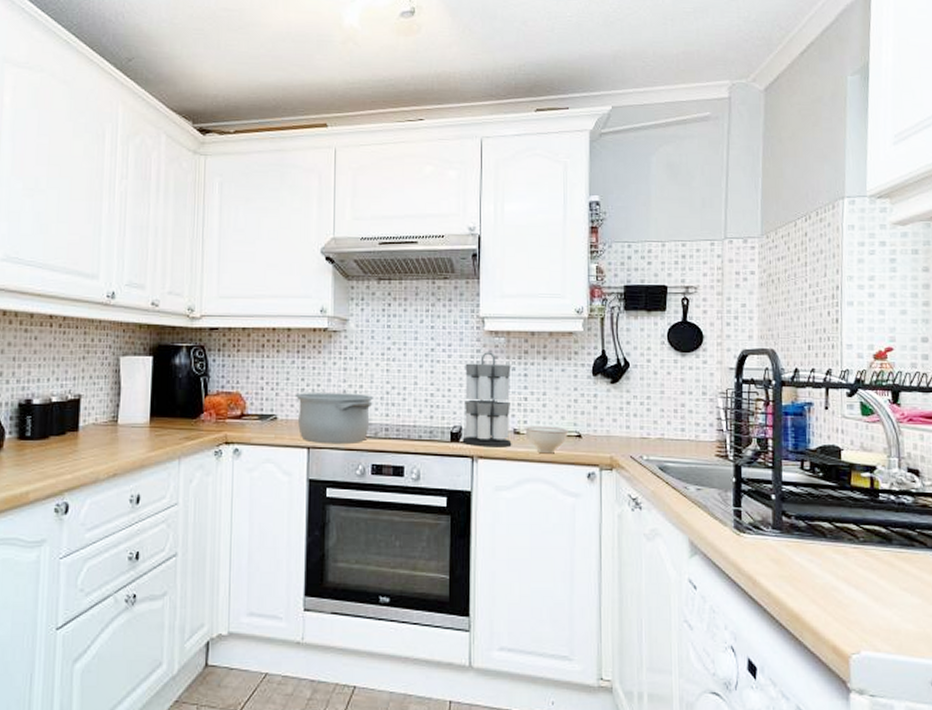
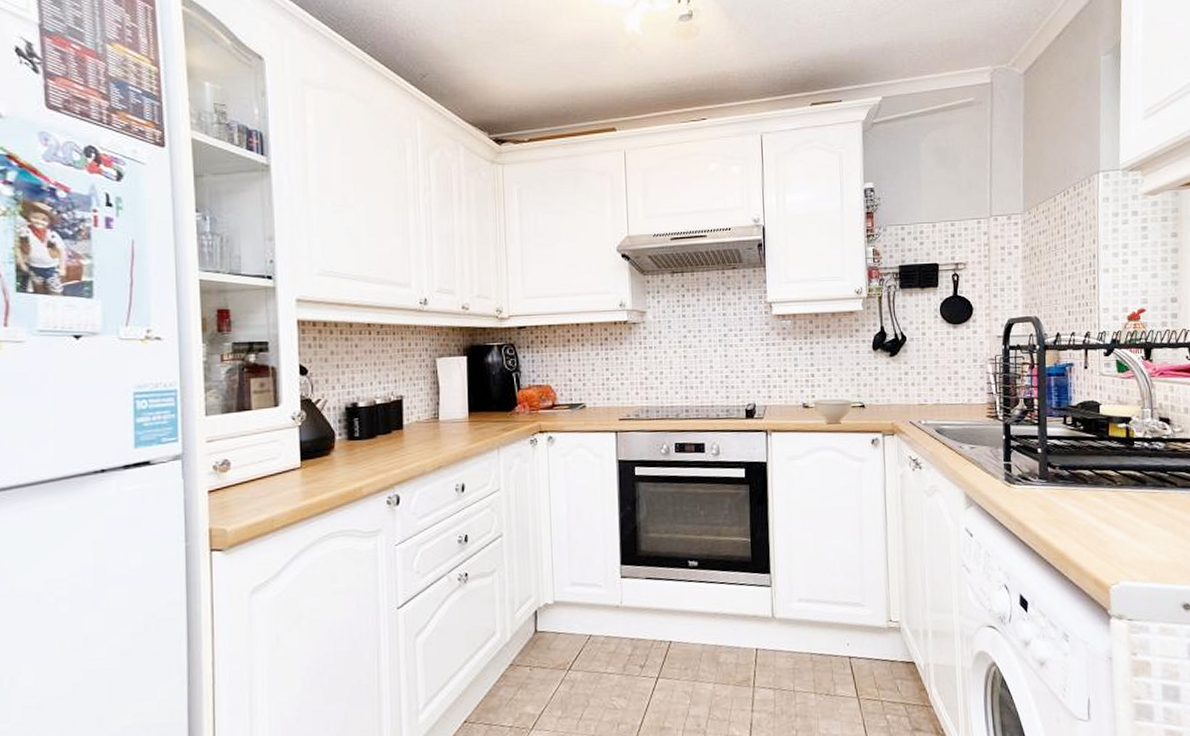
cooking pot: present [296,393,373,445] -> none [602,379,673,428]
spice rack: present [462,352,512,448] -> none [756,334,802,422]

